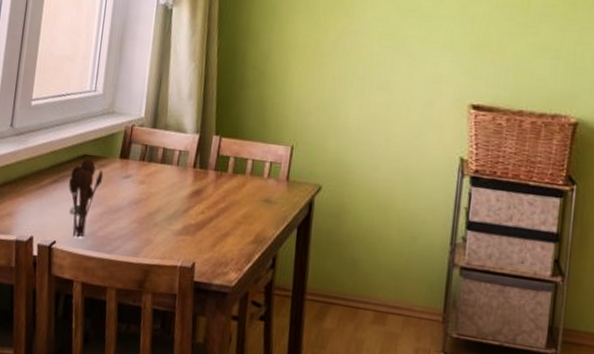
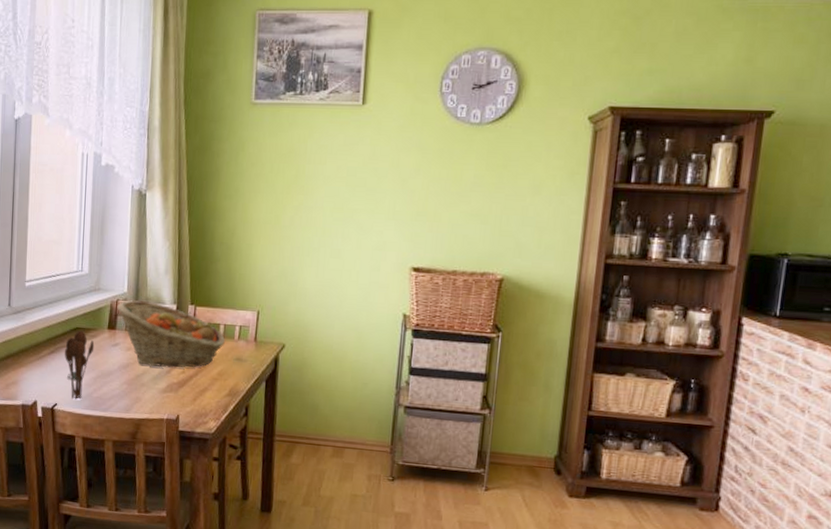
fruit basket: none [132,126,253,208] -> present [117,300,225,368]

